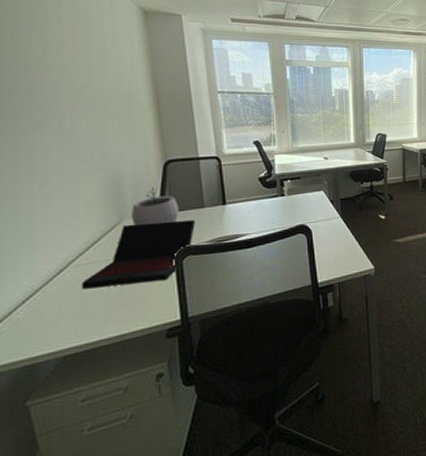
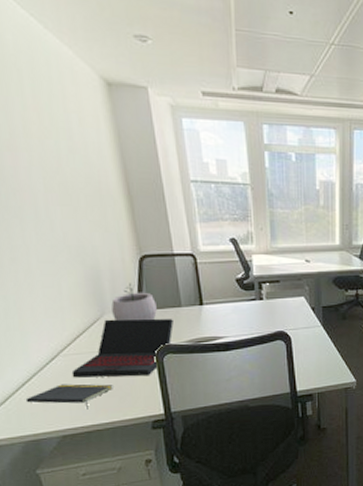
notepad: none [23,293,126,324] -> present [25,383,113,410]

